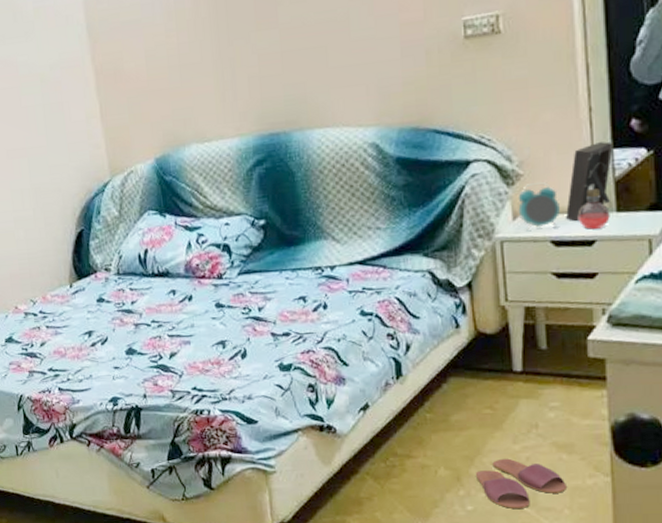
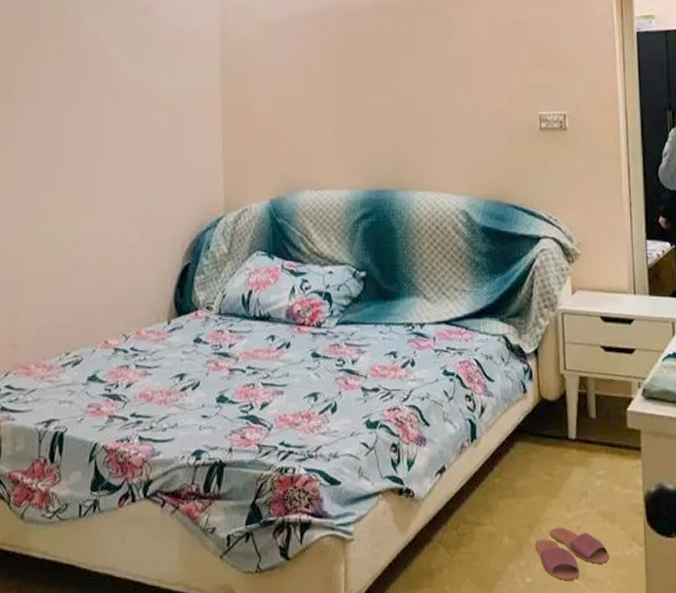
alarm clock: present [518,182,560,230] -> none [576,263,607,305]
picture frame: present [566,142,614,221] -> none [612,233,647,300]
perfume bottle: present [577,189,610,230] -> none [620,273,644,309]

